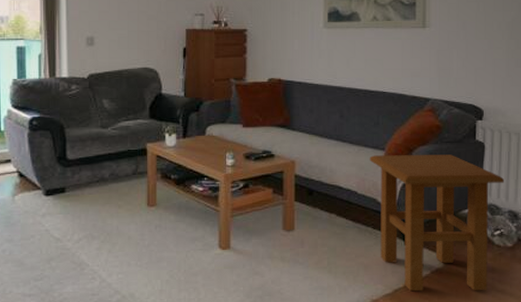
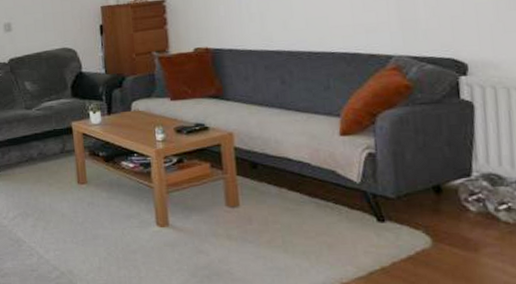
side table: present [369,155,505,292] -> none [321,117,507,275]

